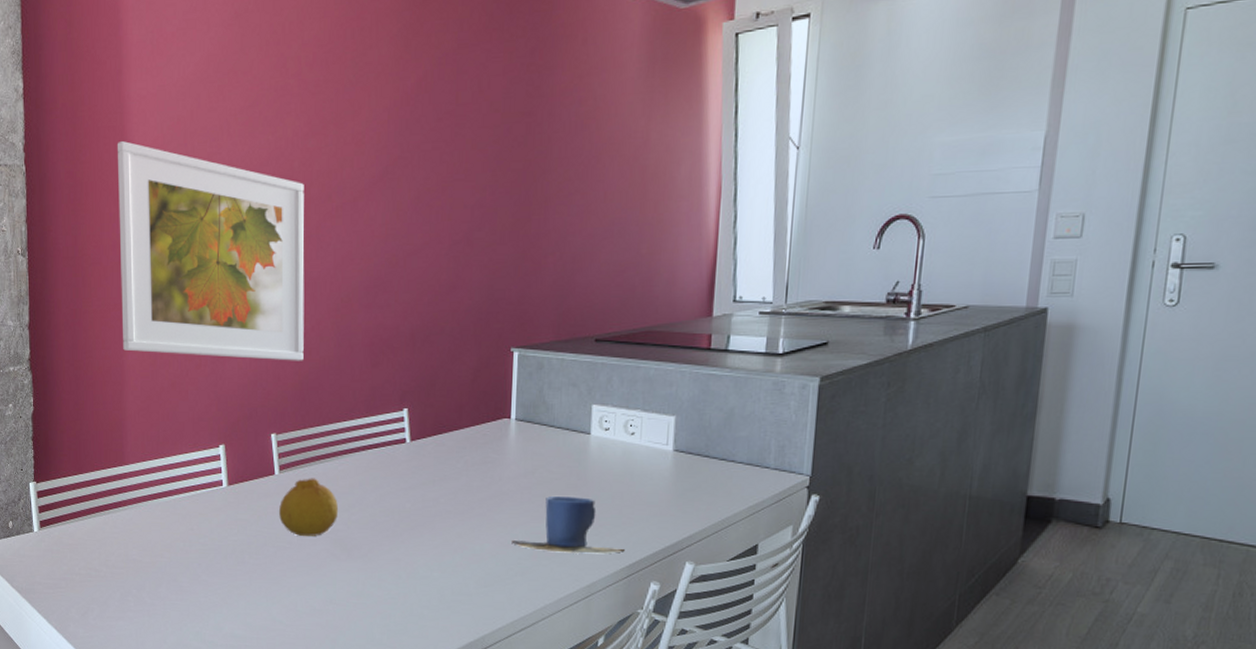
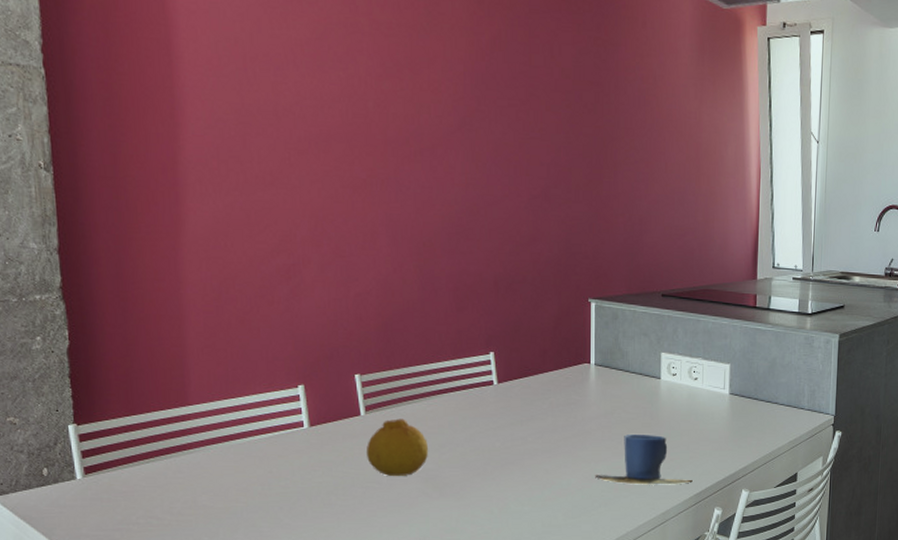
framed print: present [118,140,305,361] -> none [163,55,386,303]

